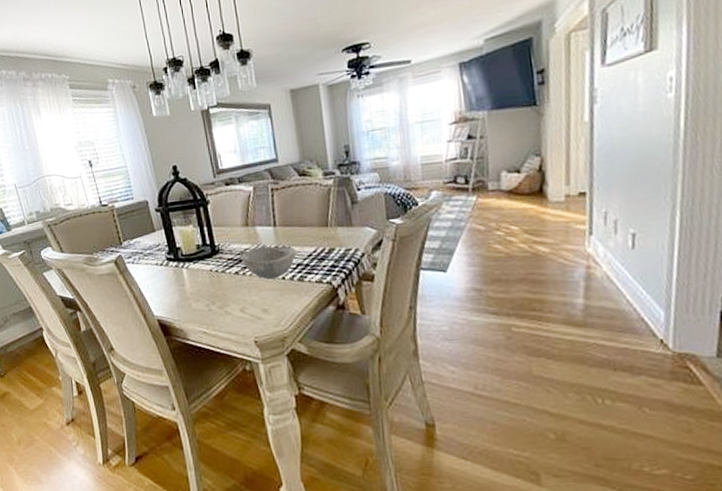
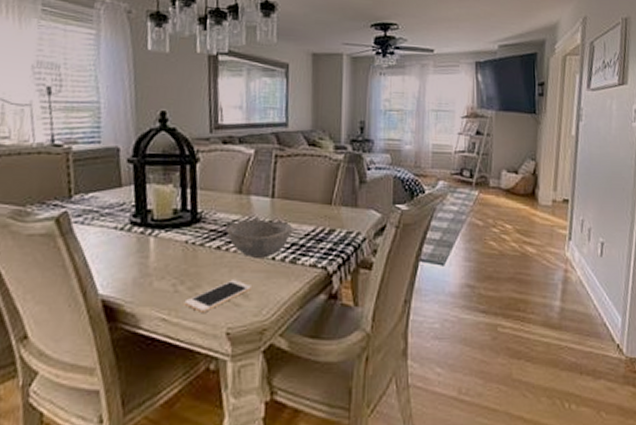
cell phone: none [217,298,269,326] -> present [184,280,251,312]

